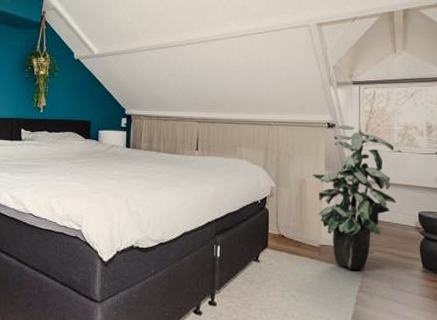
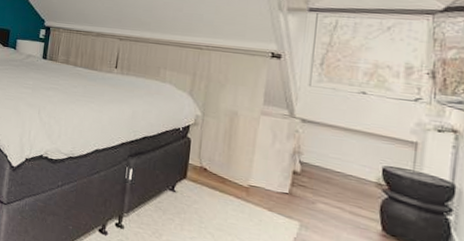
indoor plant: present [312,125,396,271] -> none [247,56,356,221]

